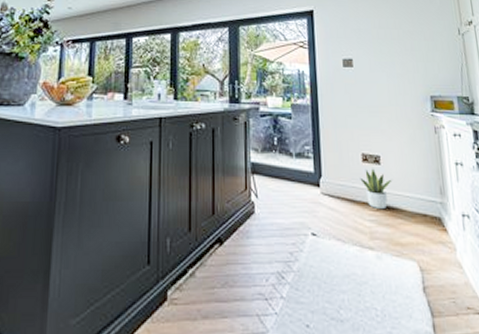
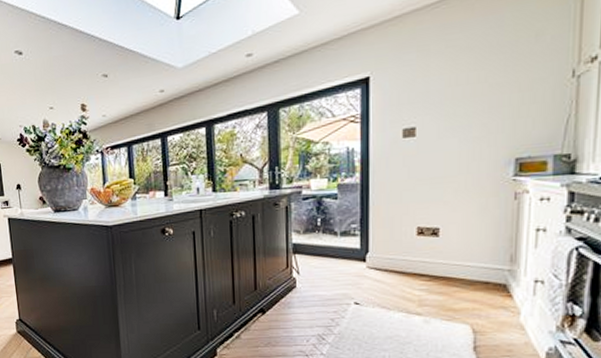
potted plant: present [360,168,392,210] -> none [413,240,451,280]

